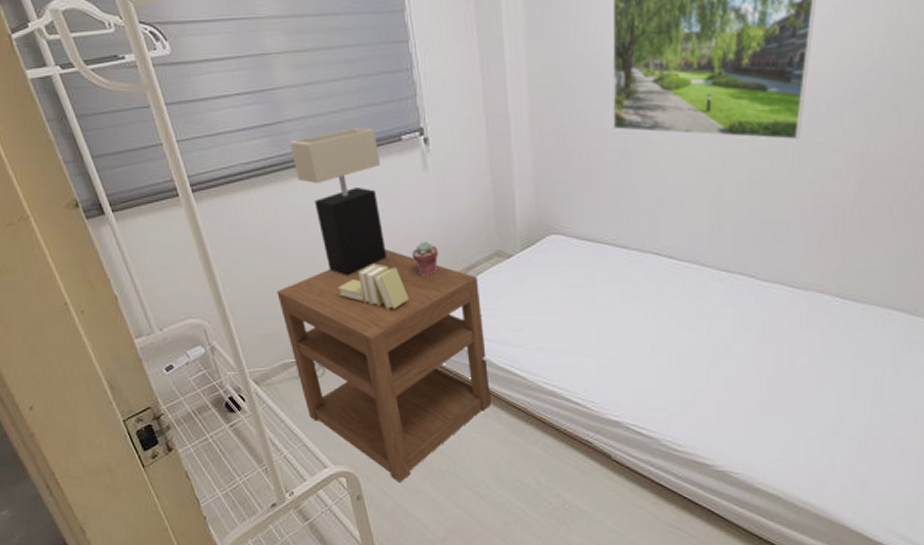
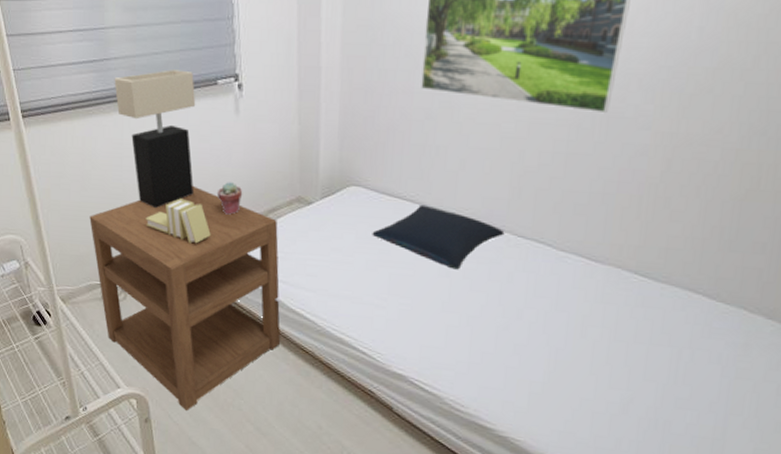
pillow: none [576,247,708,310] -> present [372,204,505,270]

